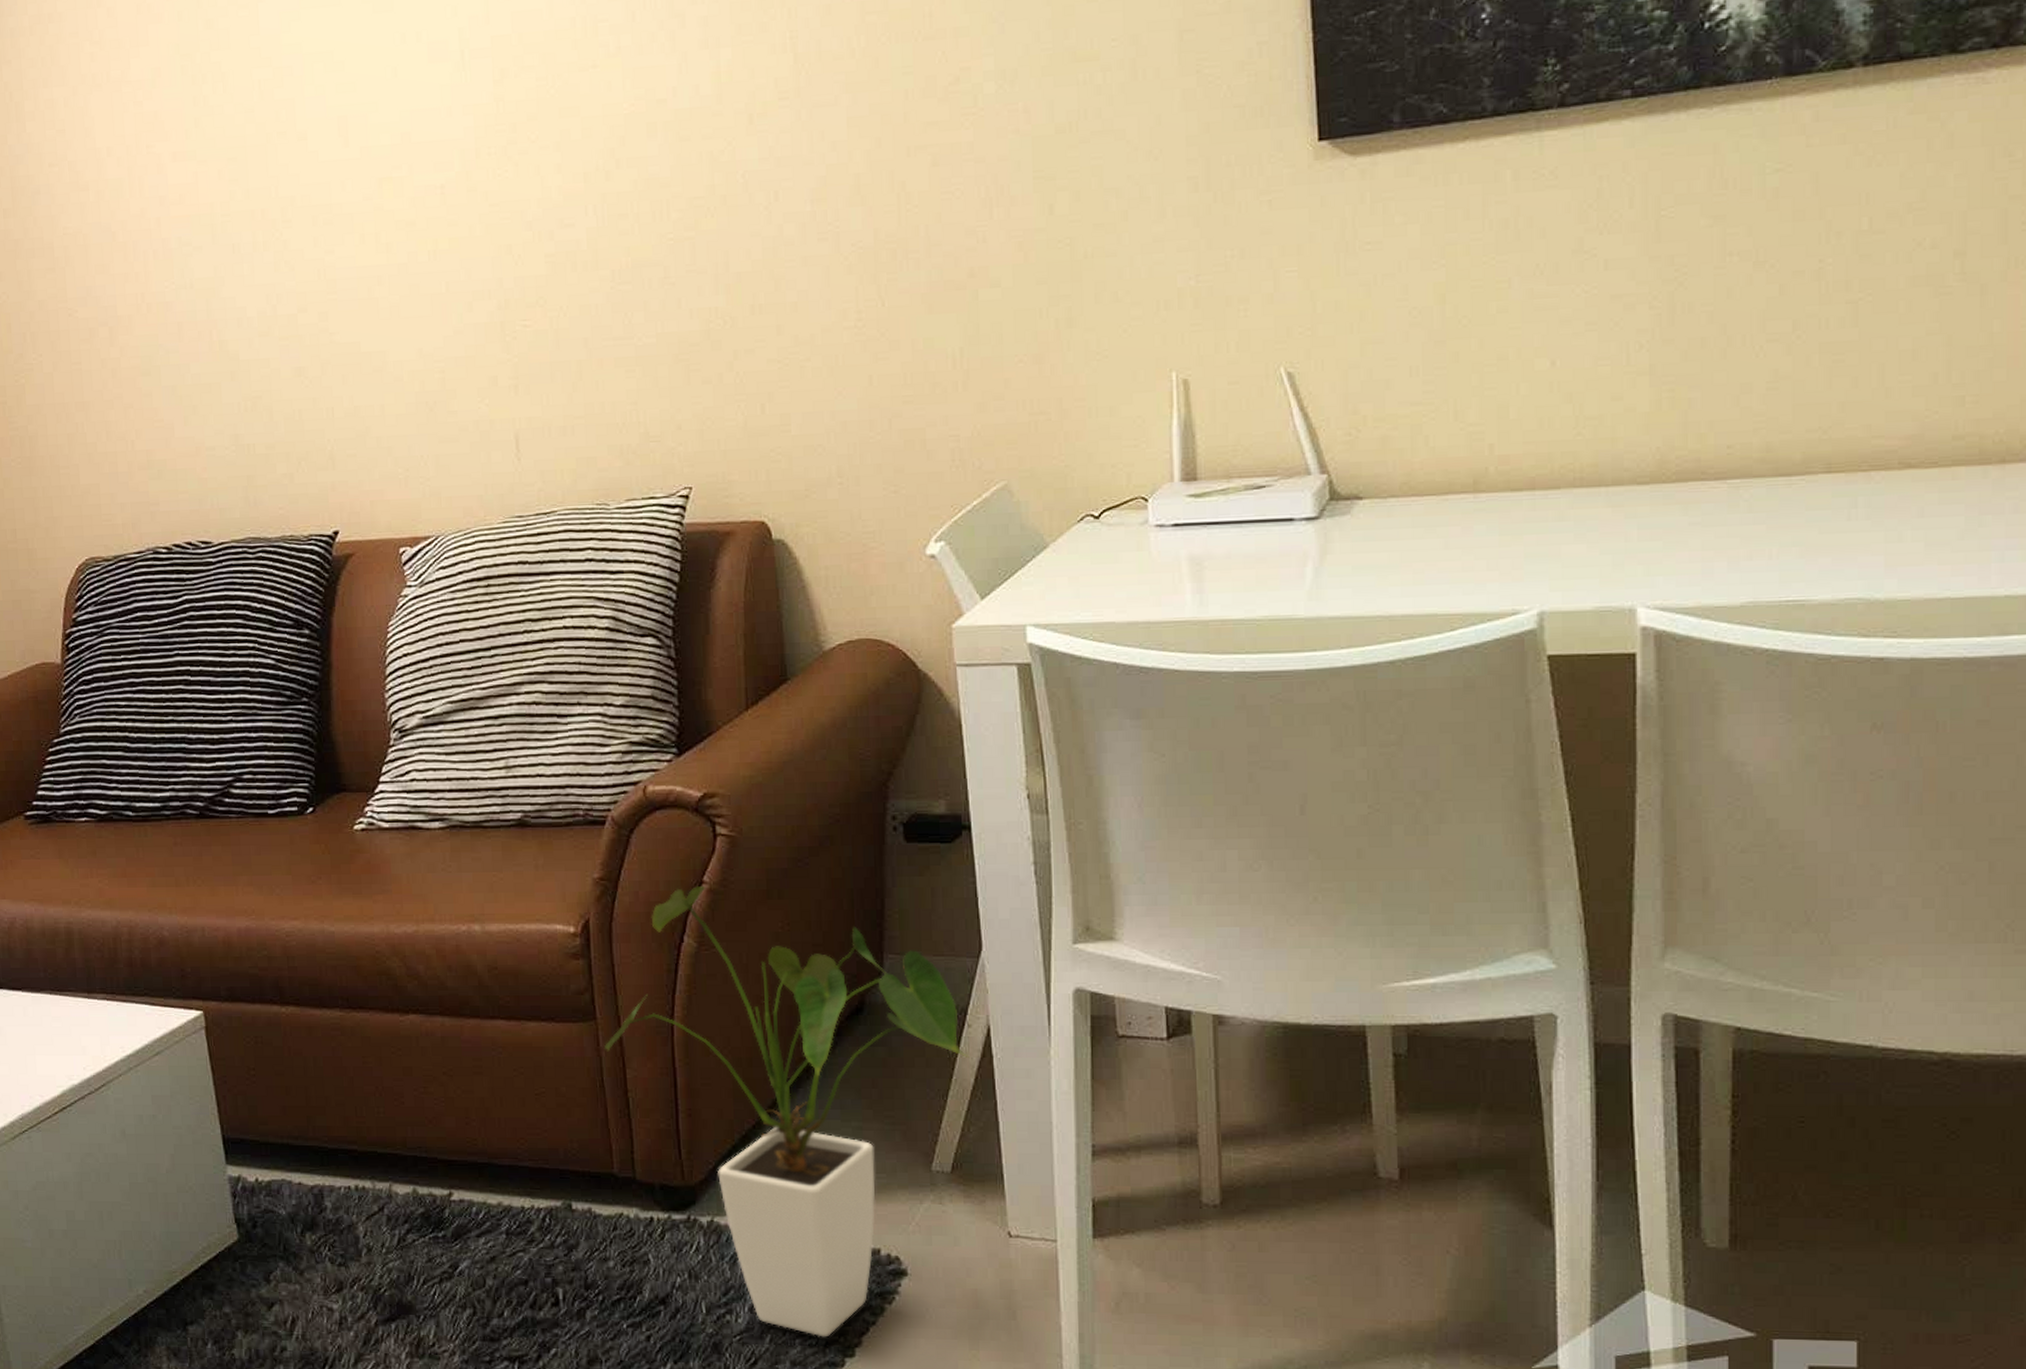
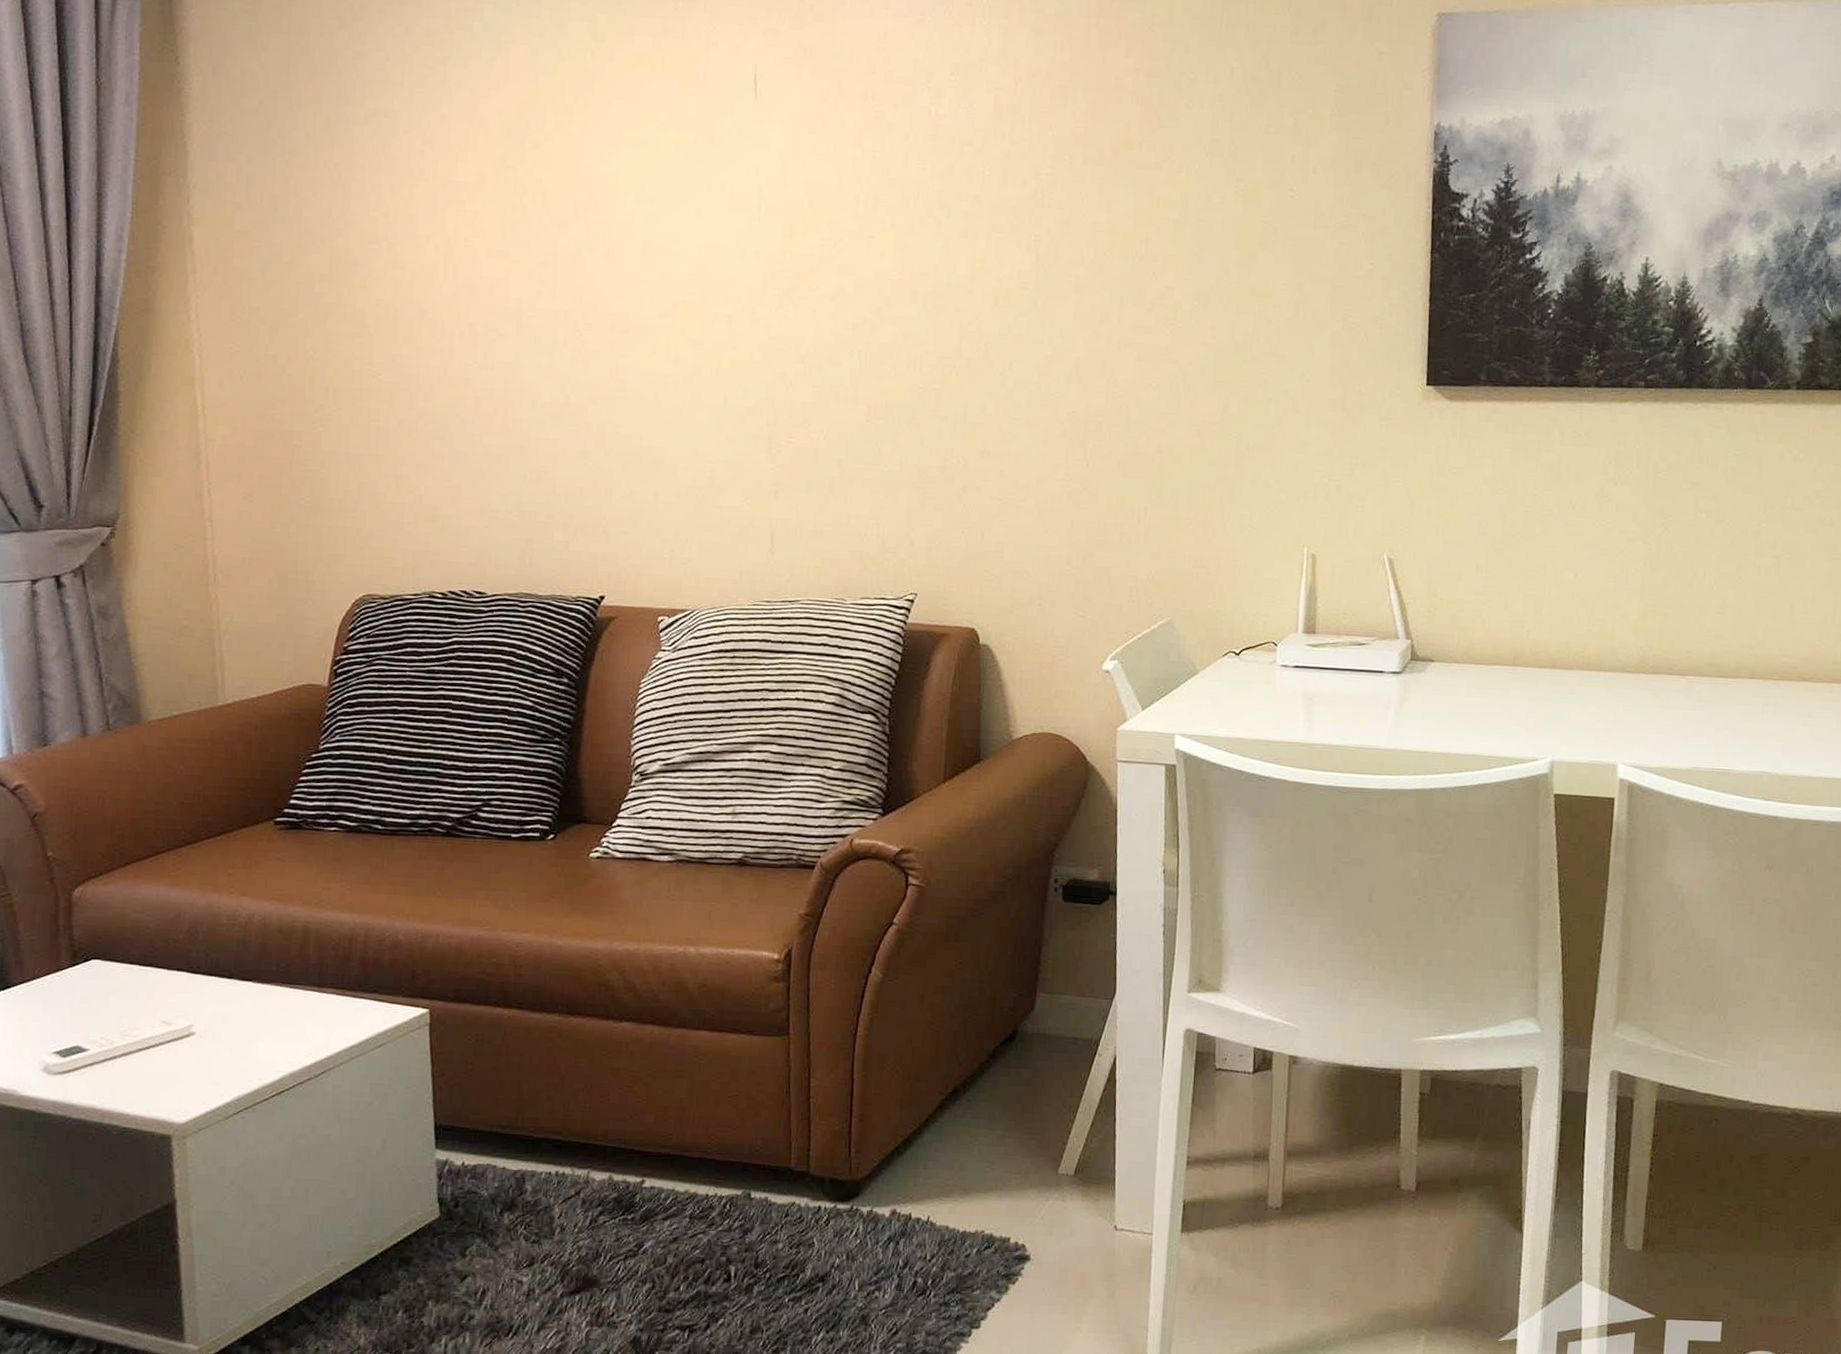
house plant: present [605,886,970,1337] -> none [794,926,1098,1312]

